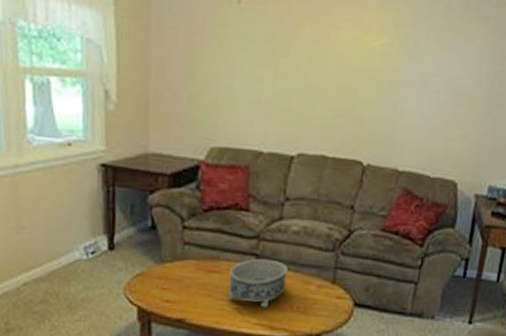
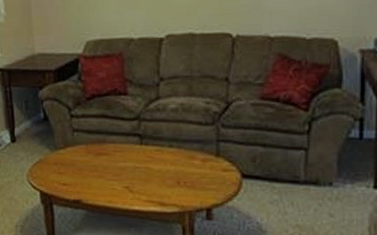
decorative bowl: present [228,258,289,308] -> none [116,138,171,185]

